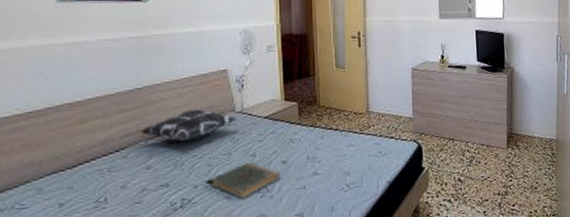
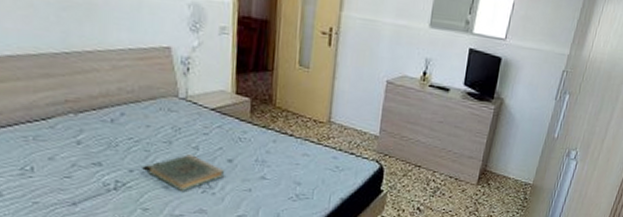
decorative pillow: present [140,109,237,142] -> none [69,87,180,122]

